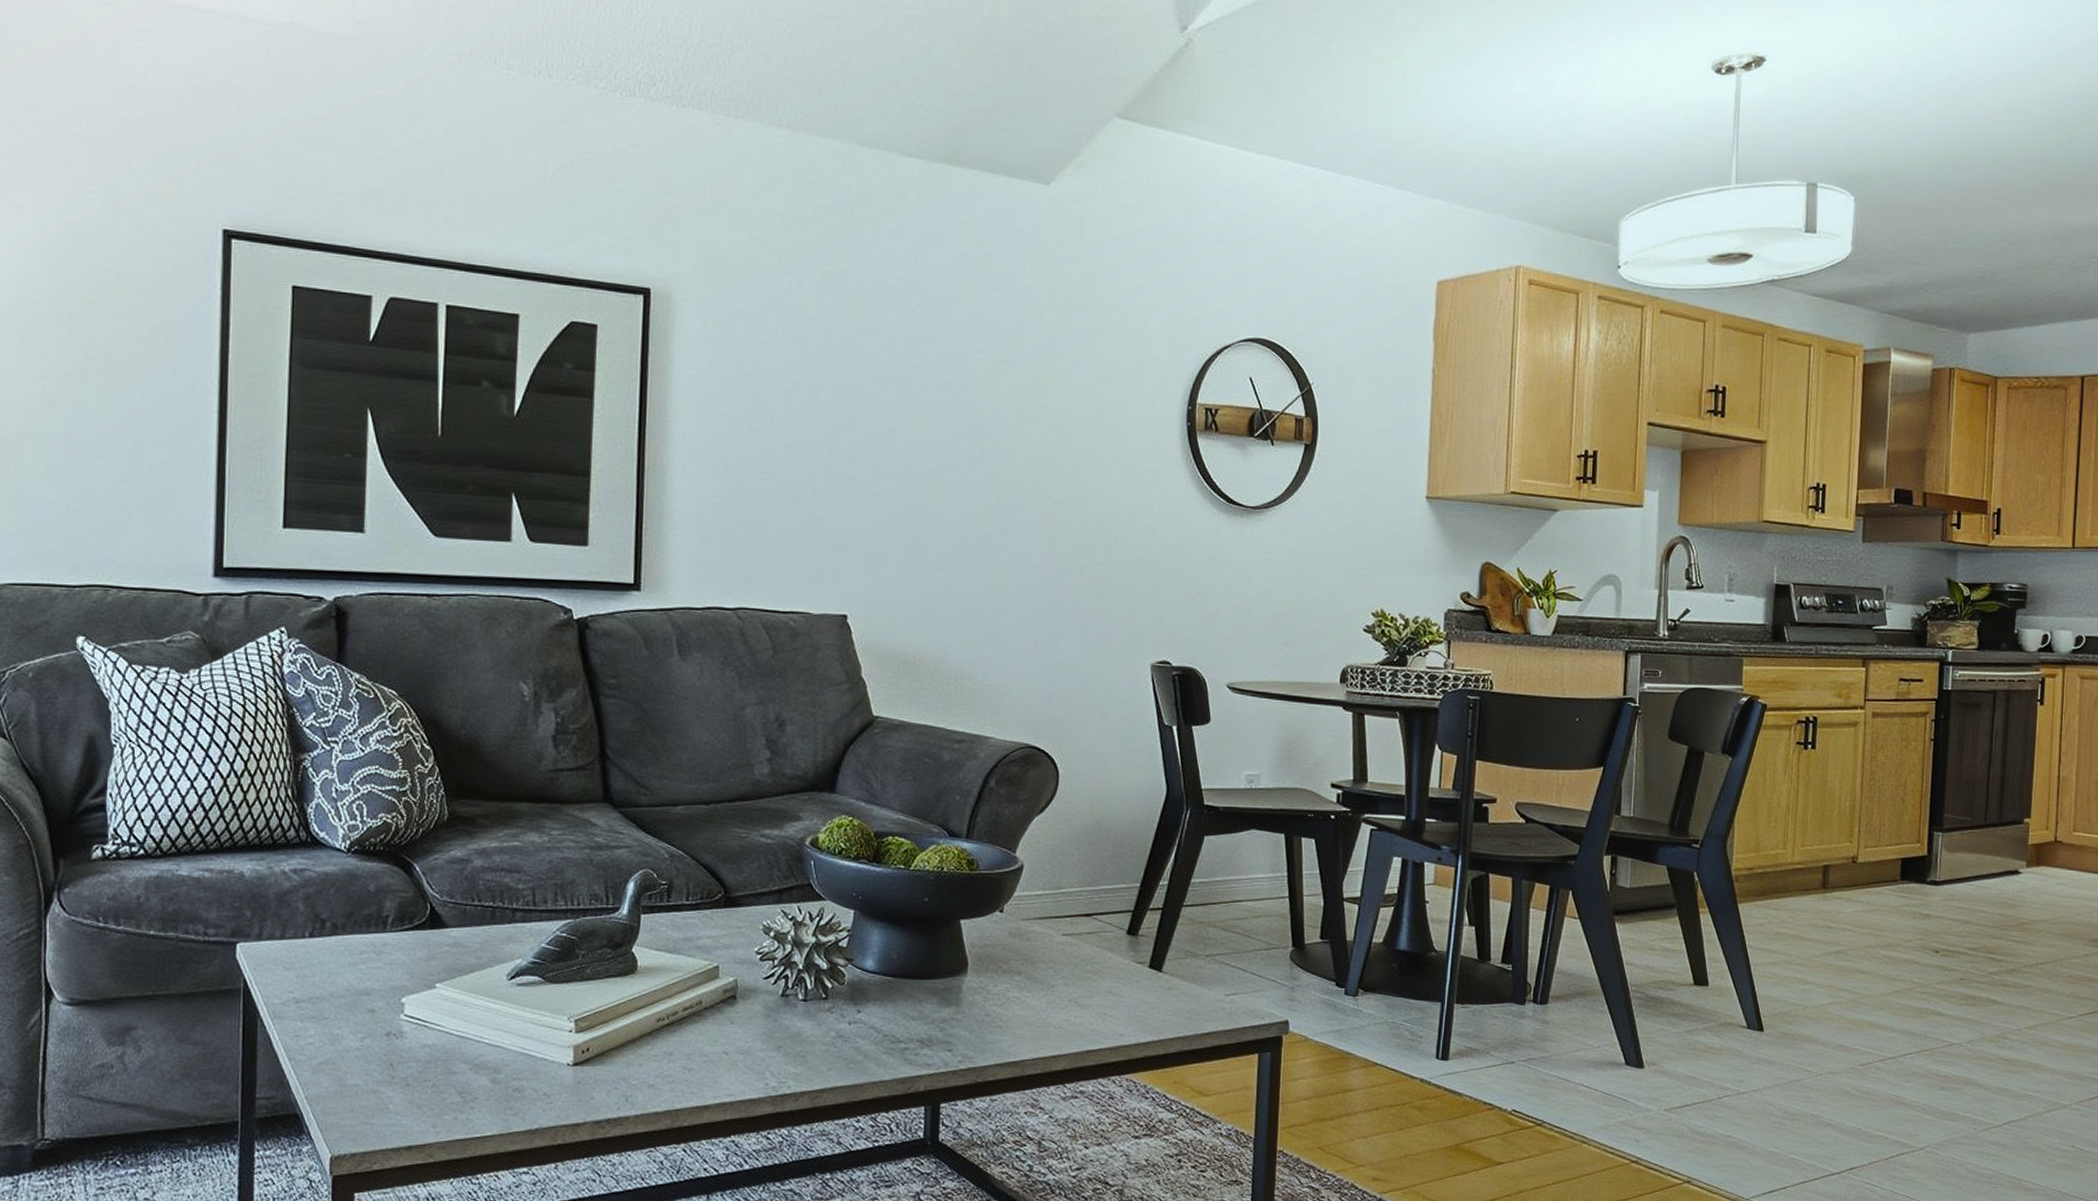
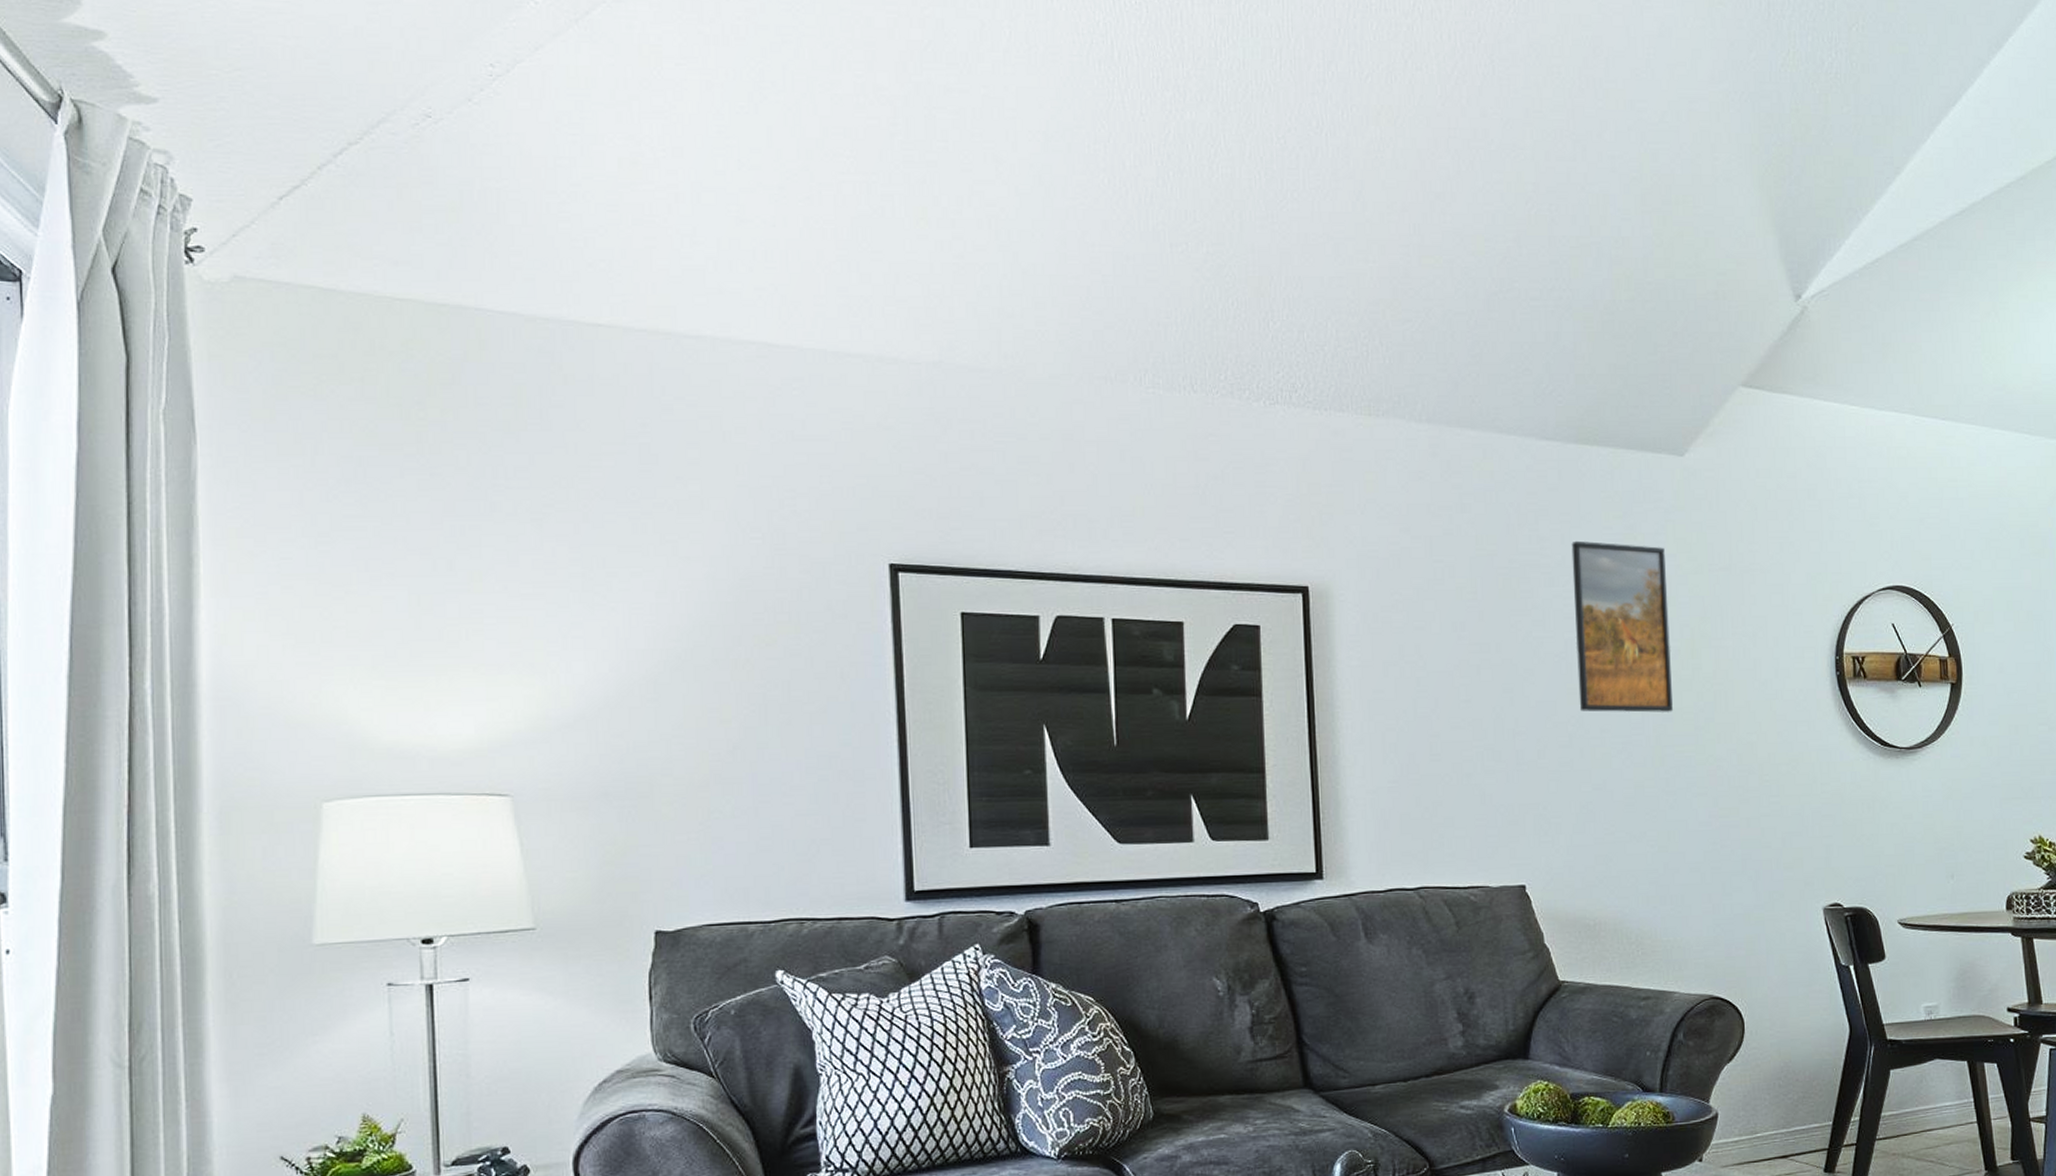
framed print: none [918,263,1021,450] -> present [1571,540,1673,713]

